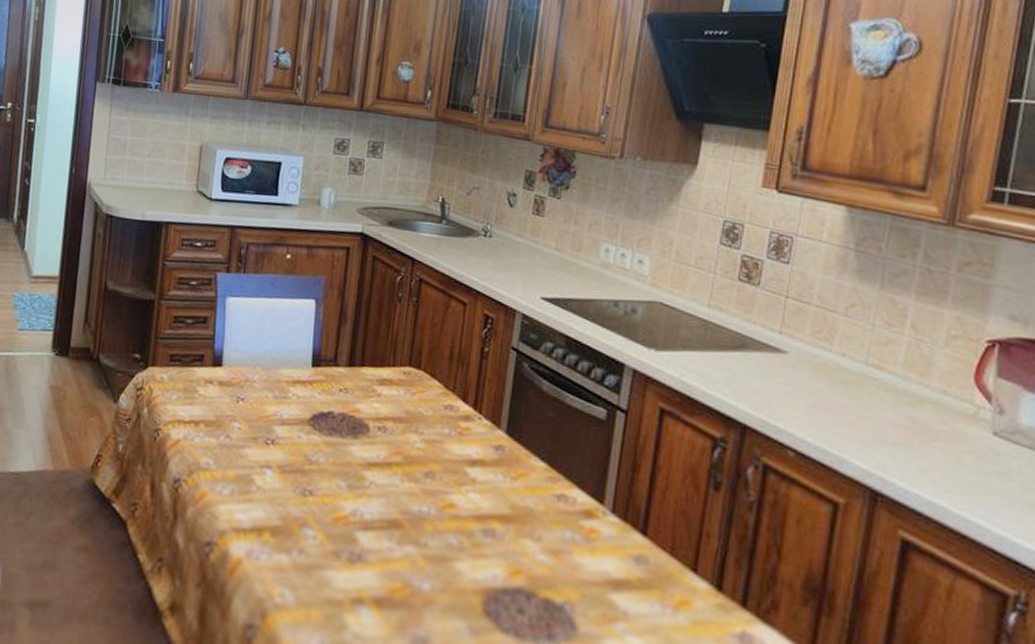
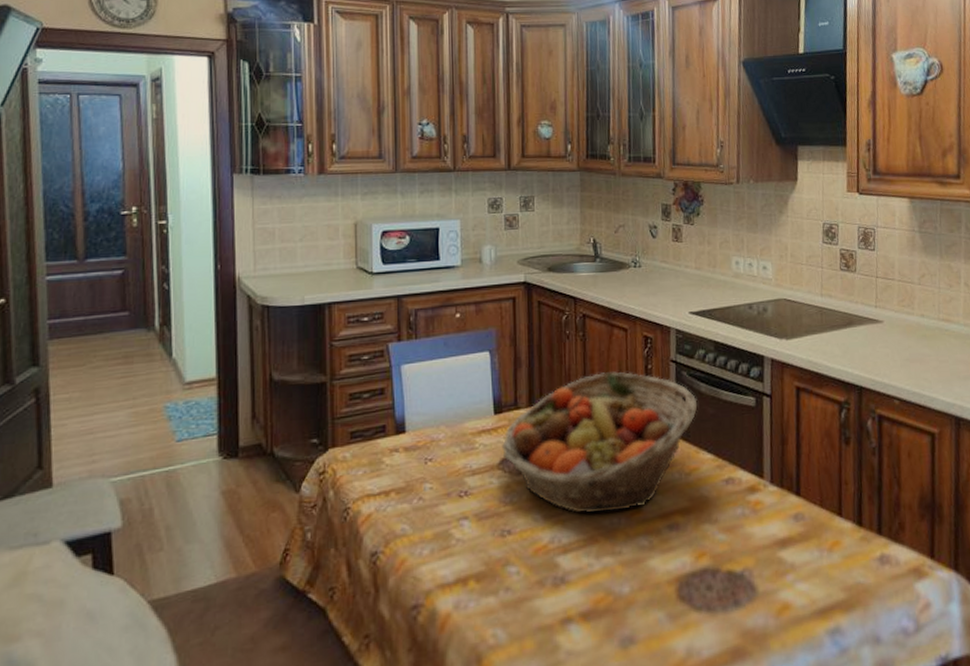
fruit basket: none [315,345,537,502] -> present [502,371,698,513]

